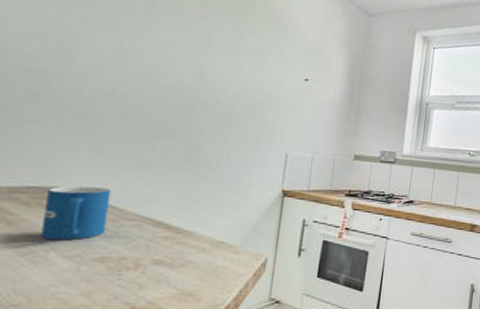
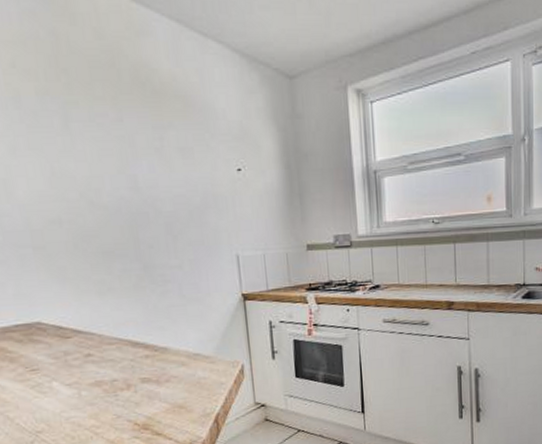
mug: present [41,186,112,241] -> none [33,316,93,372]

